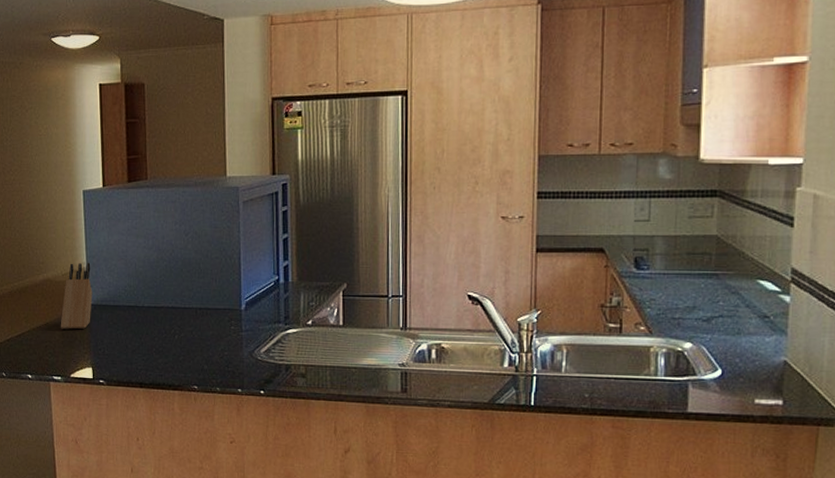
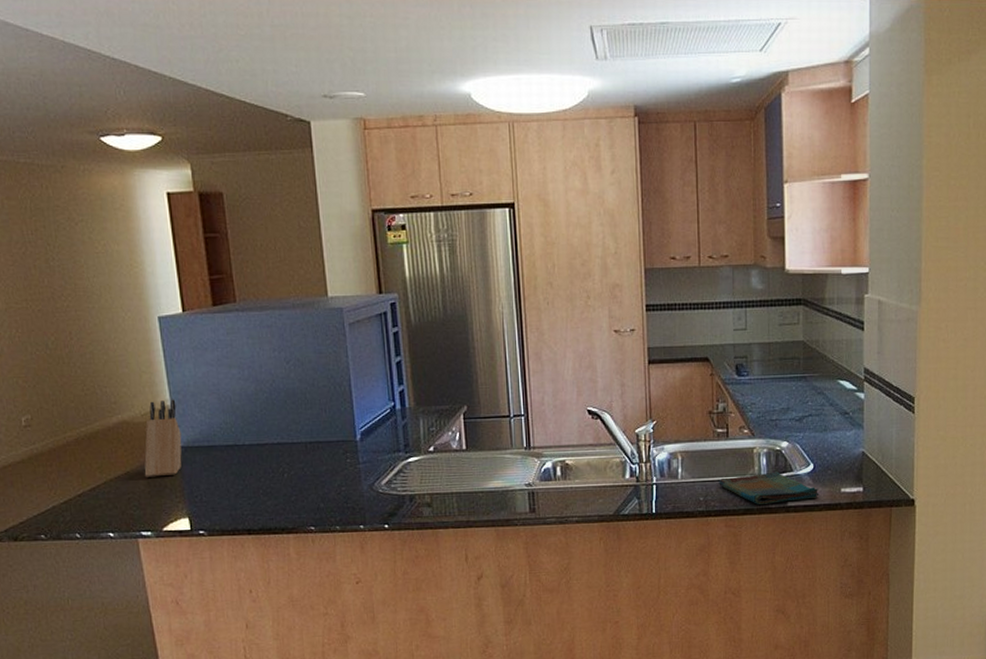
dish towel: none [607,374,727,408] -> present [718,471,819,504]

